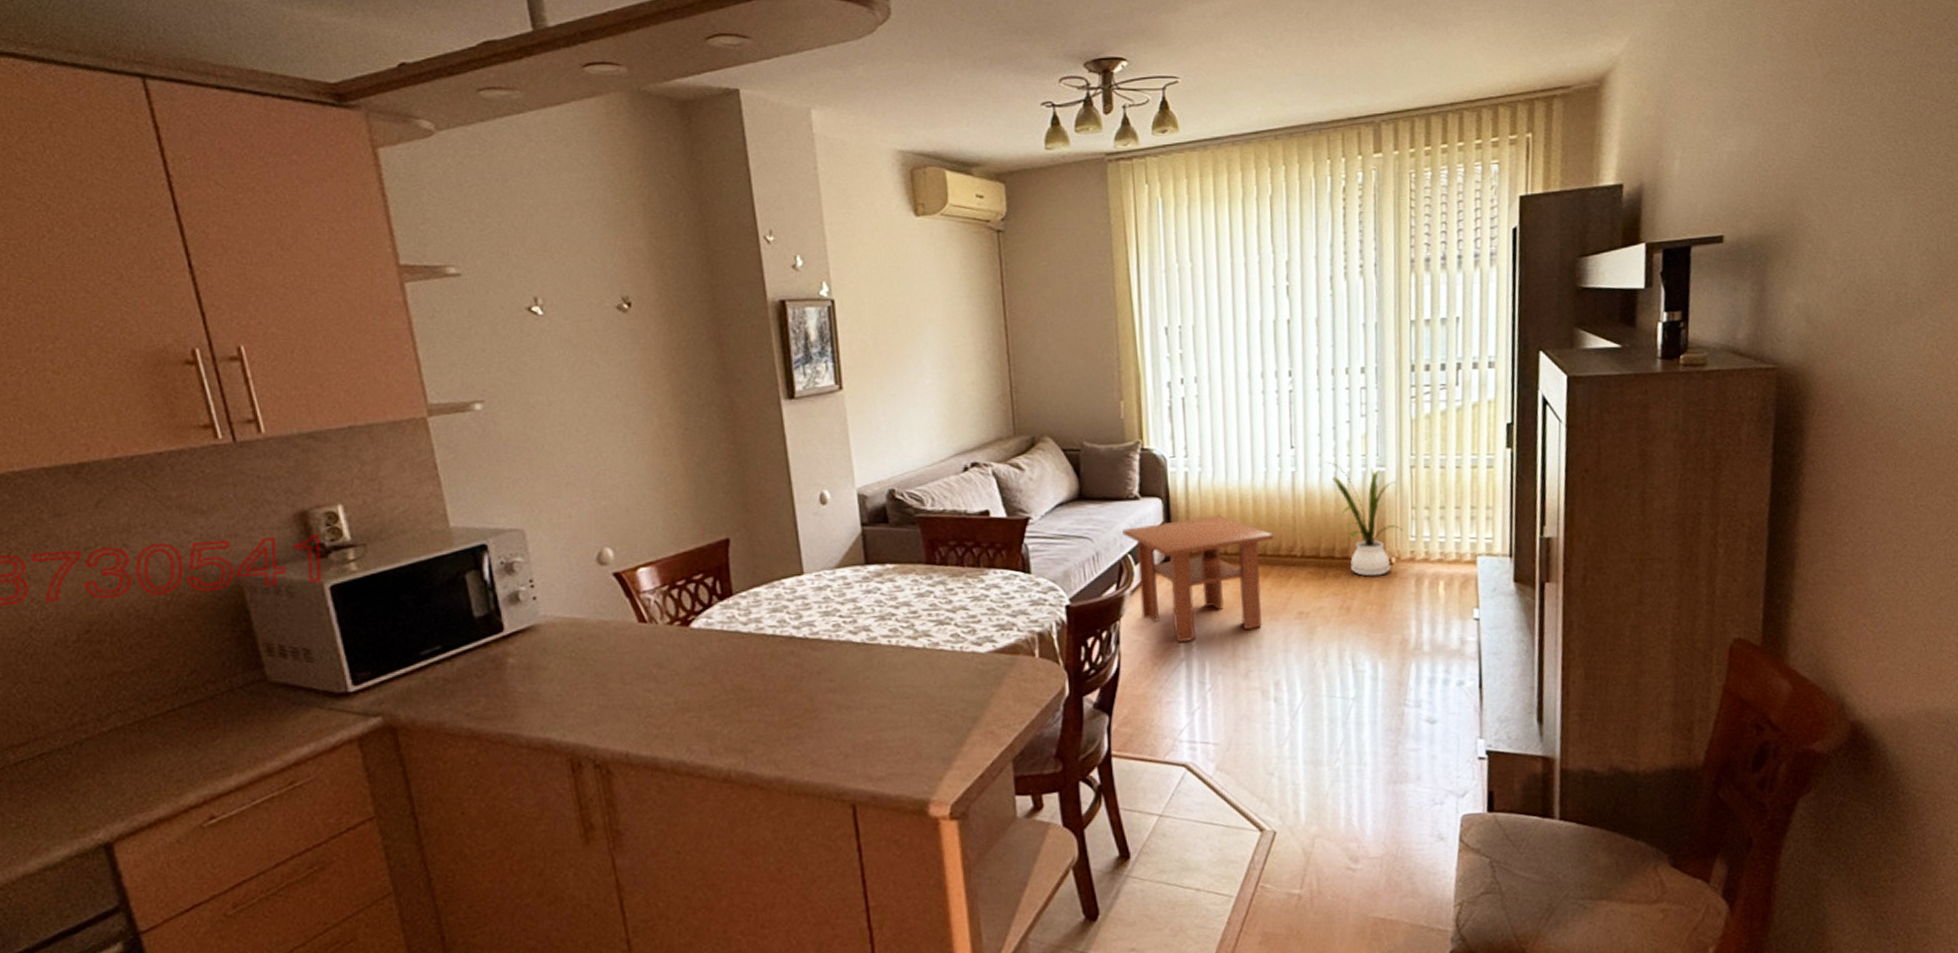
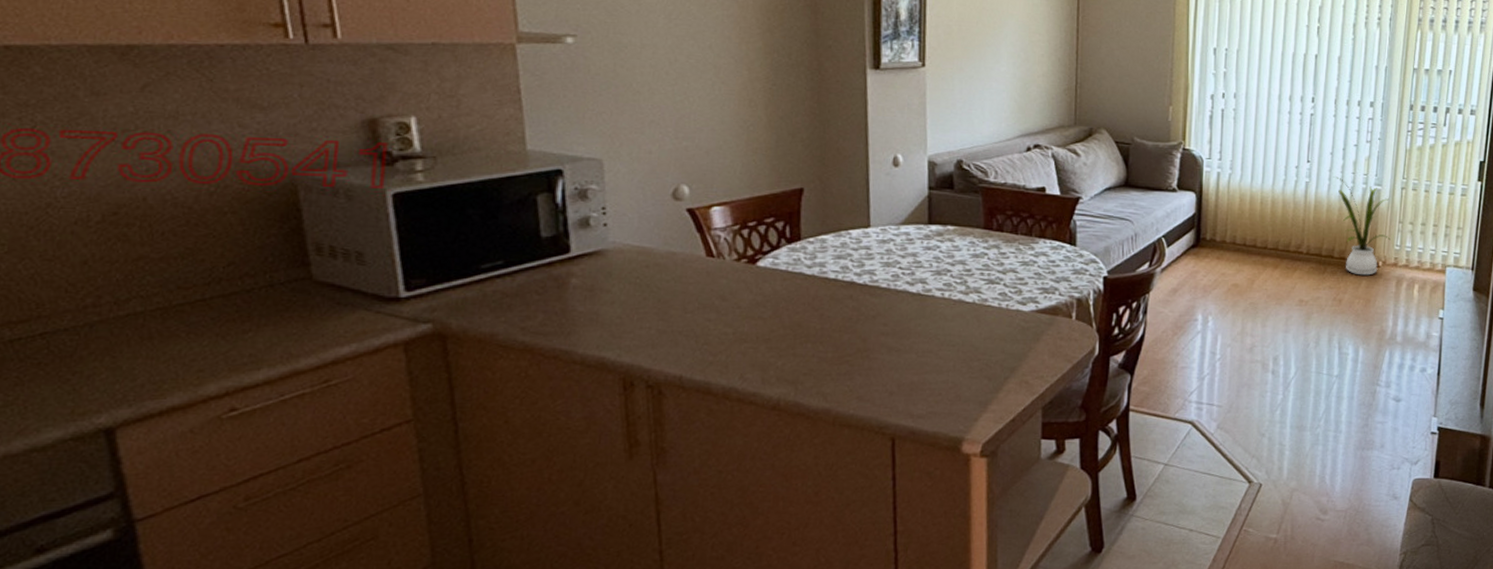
coffee table: present [1122,515,1275,643] -> none [1159,211,1286,318]

